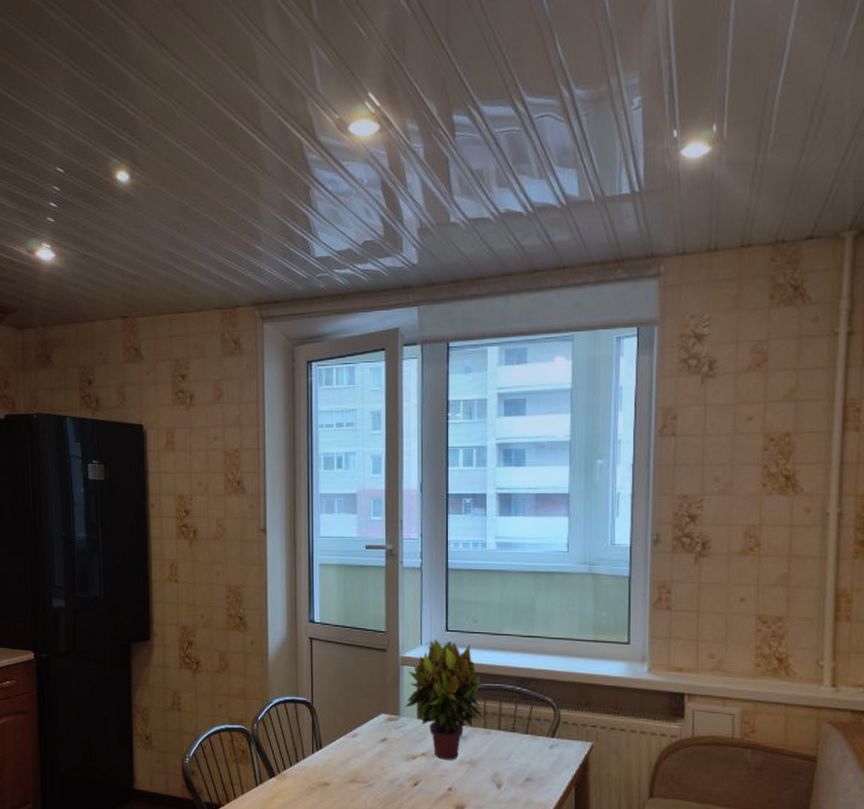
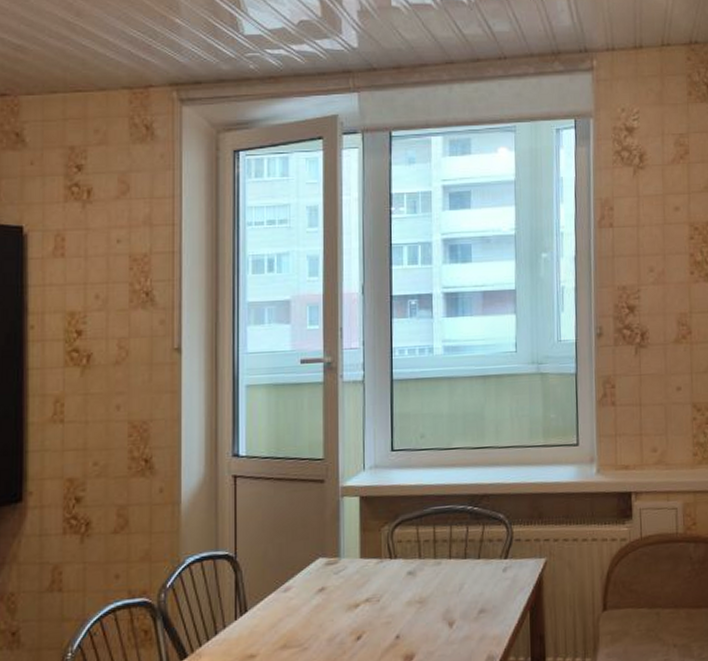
potted plant: present [405,640,484,760] -> none [346,462,434,603]

